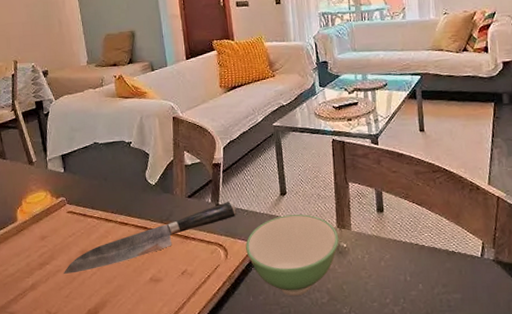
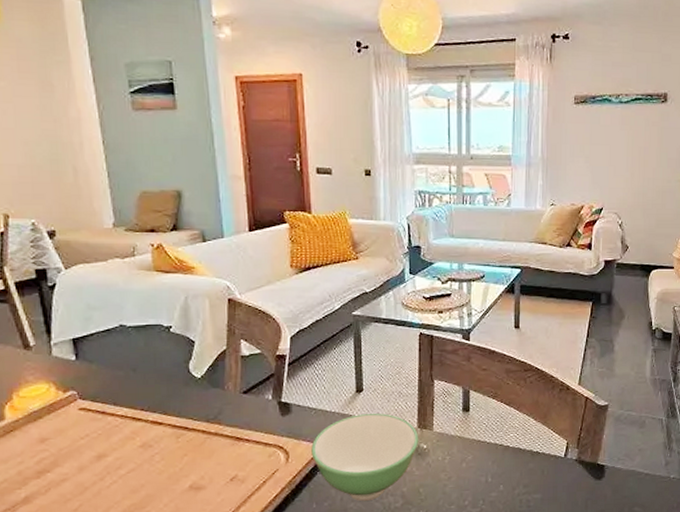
kitchen knife: present [63,200,237,274] -> none [70,397,304,483]

